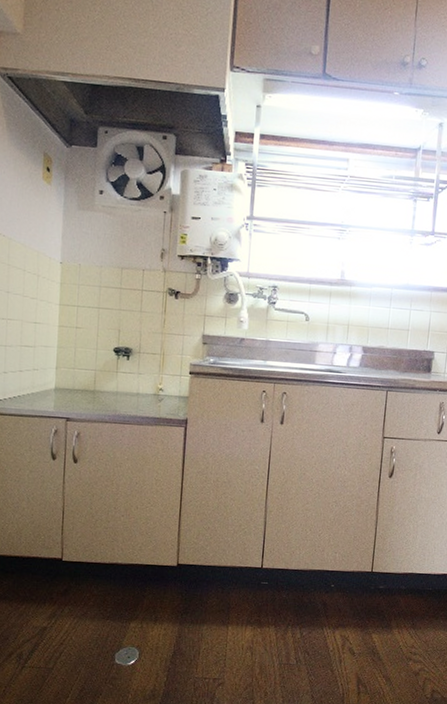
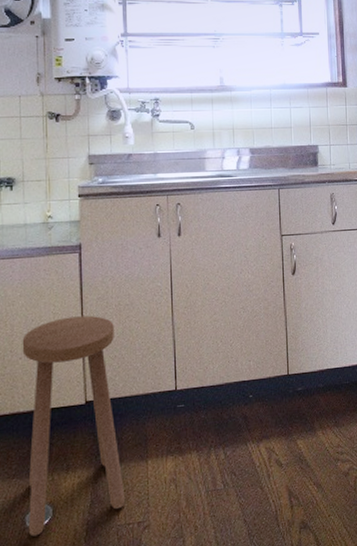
stool: none [116,485,210,672] -> present [22,315,126,537]

